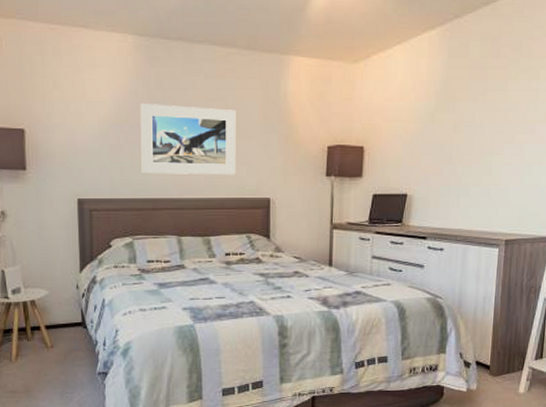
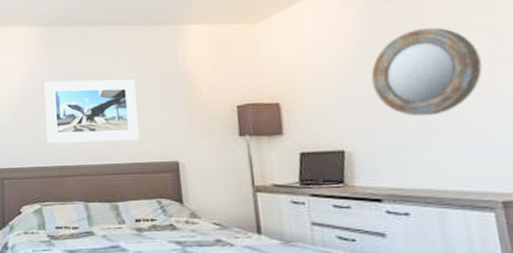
home mirror: none [438,87,519,167] -> present [371,27,483,117]

